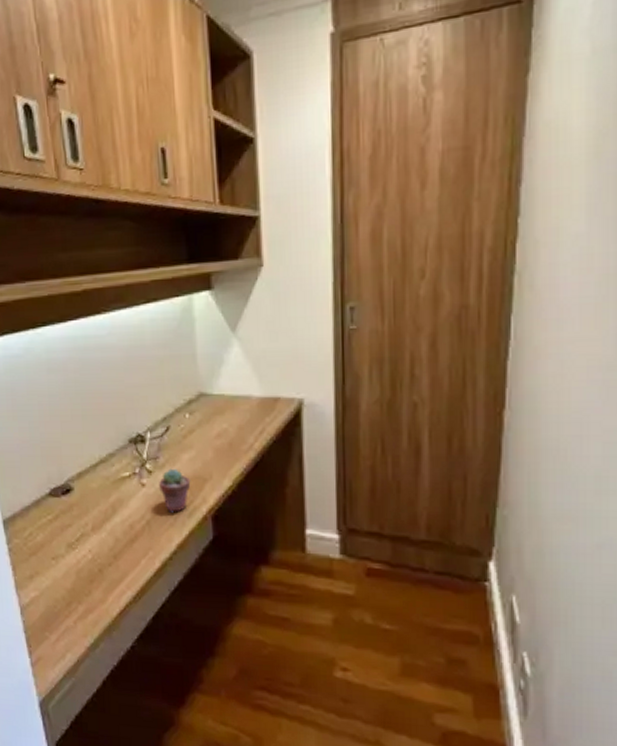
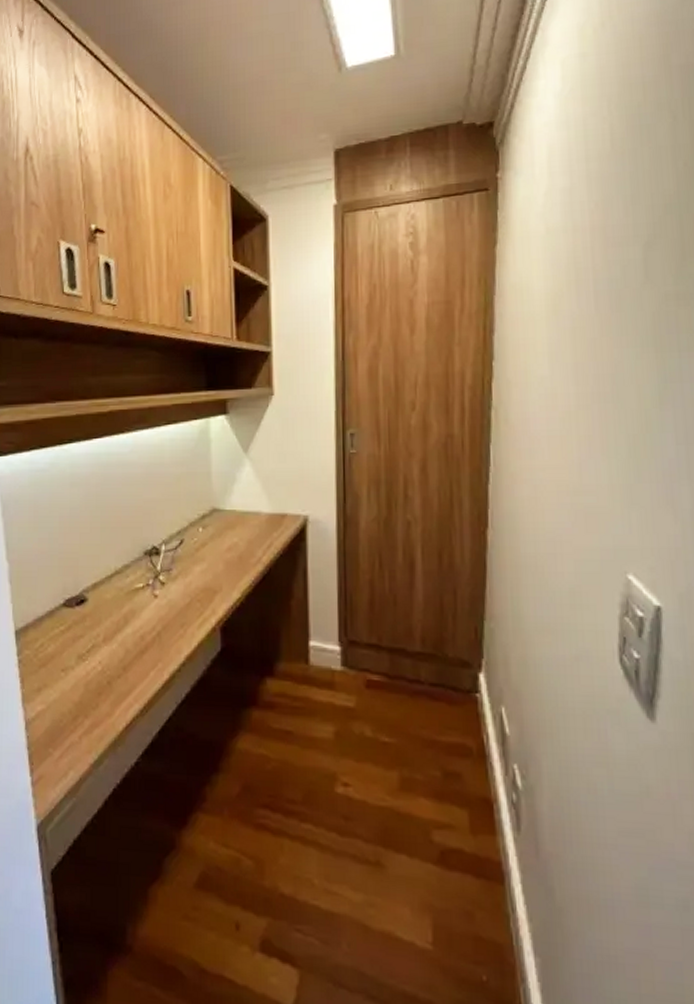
potted succulent: present [159,468,191,513] -> none [171,580,202,624]

